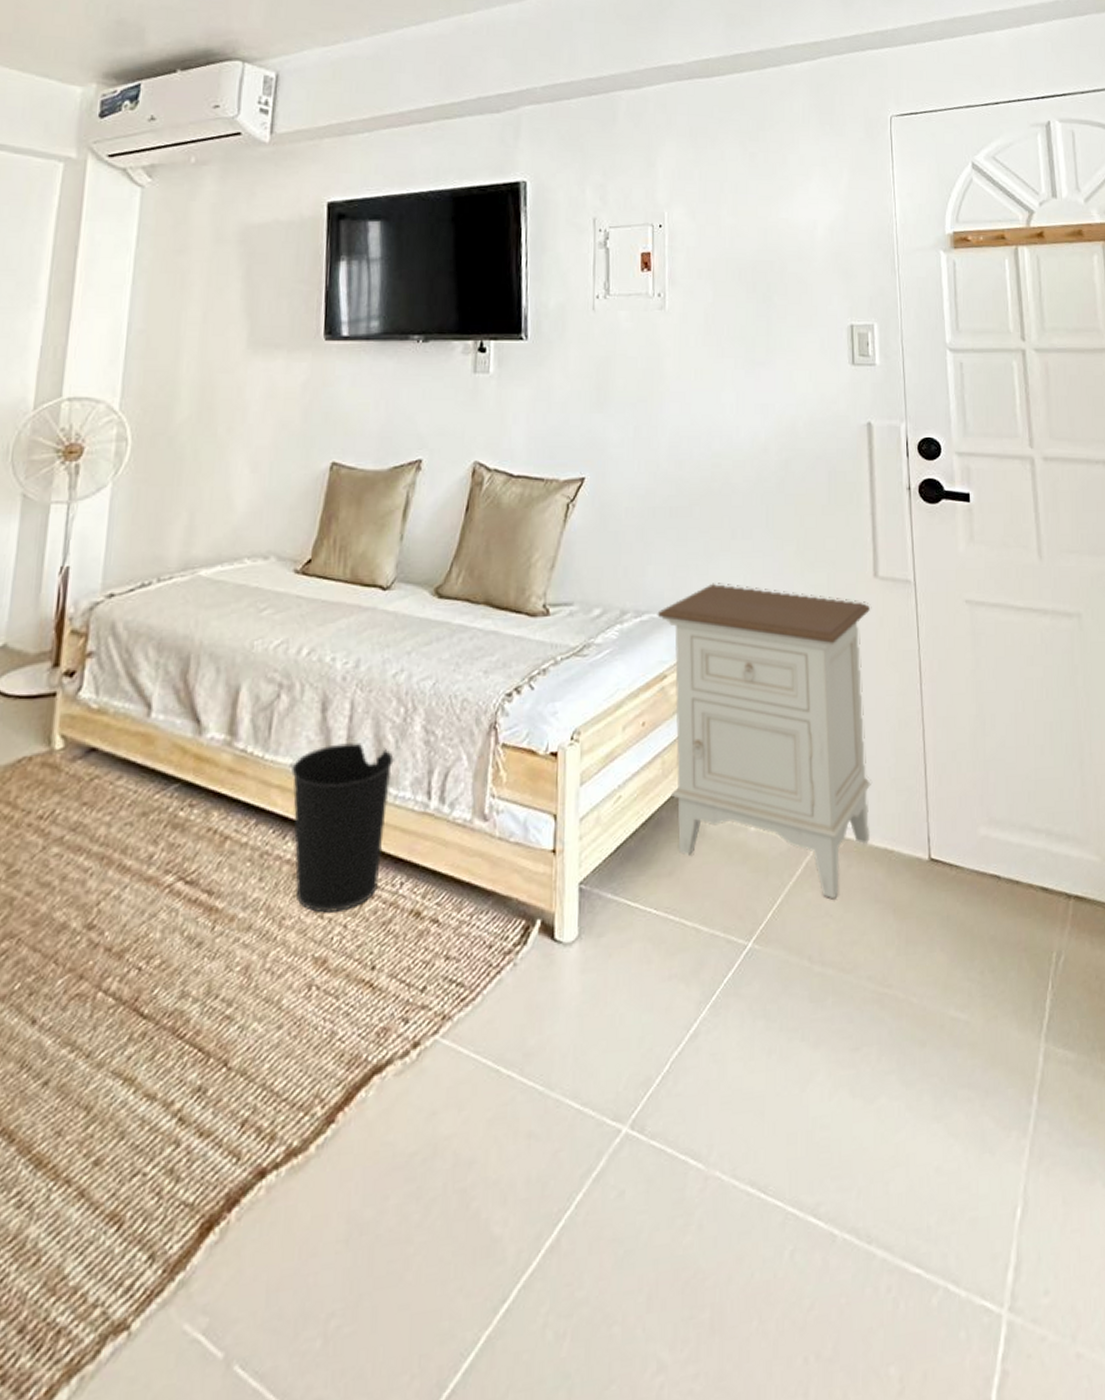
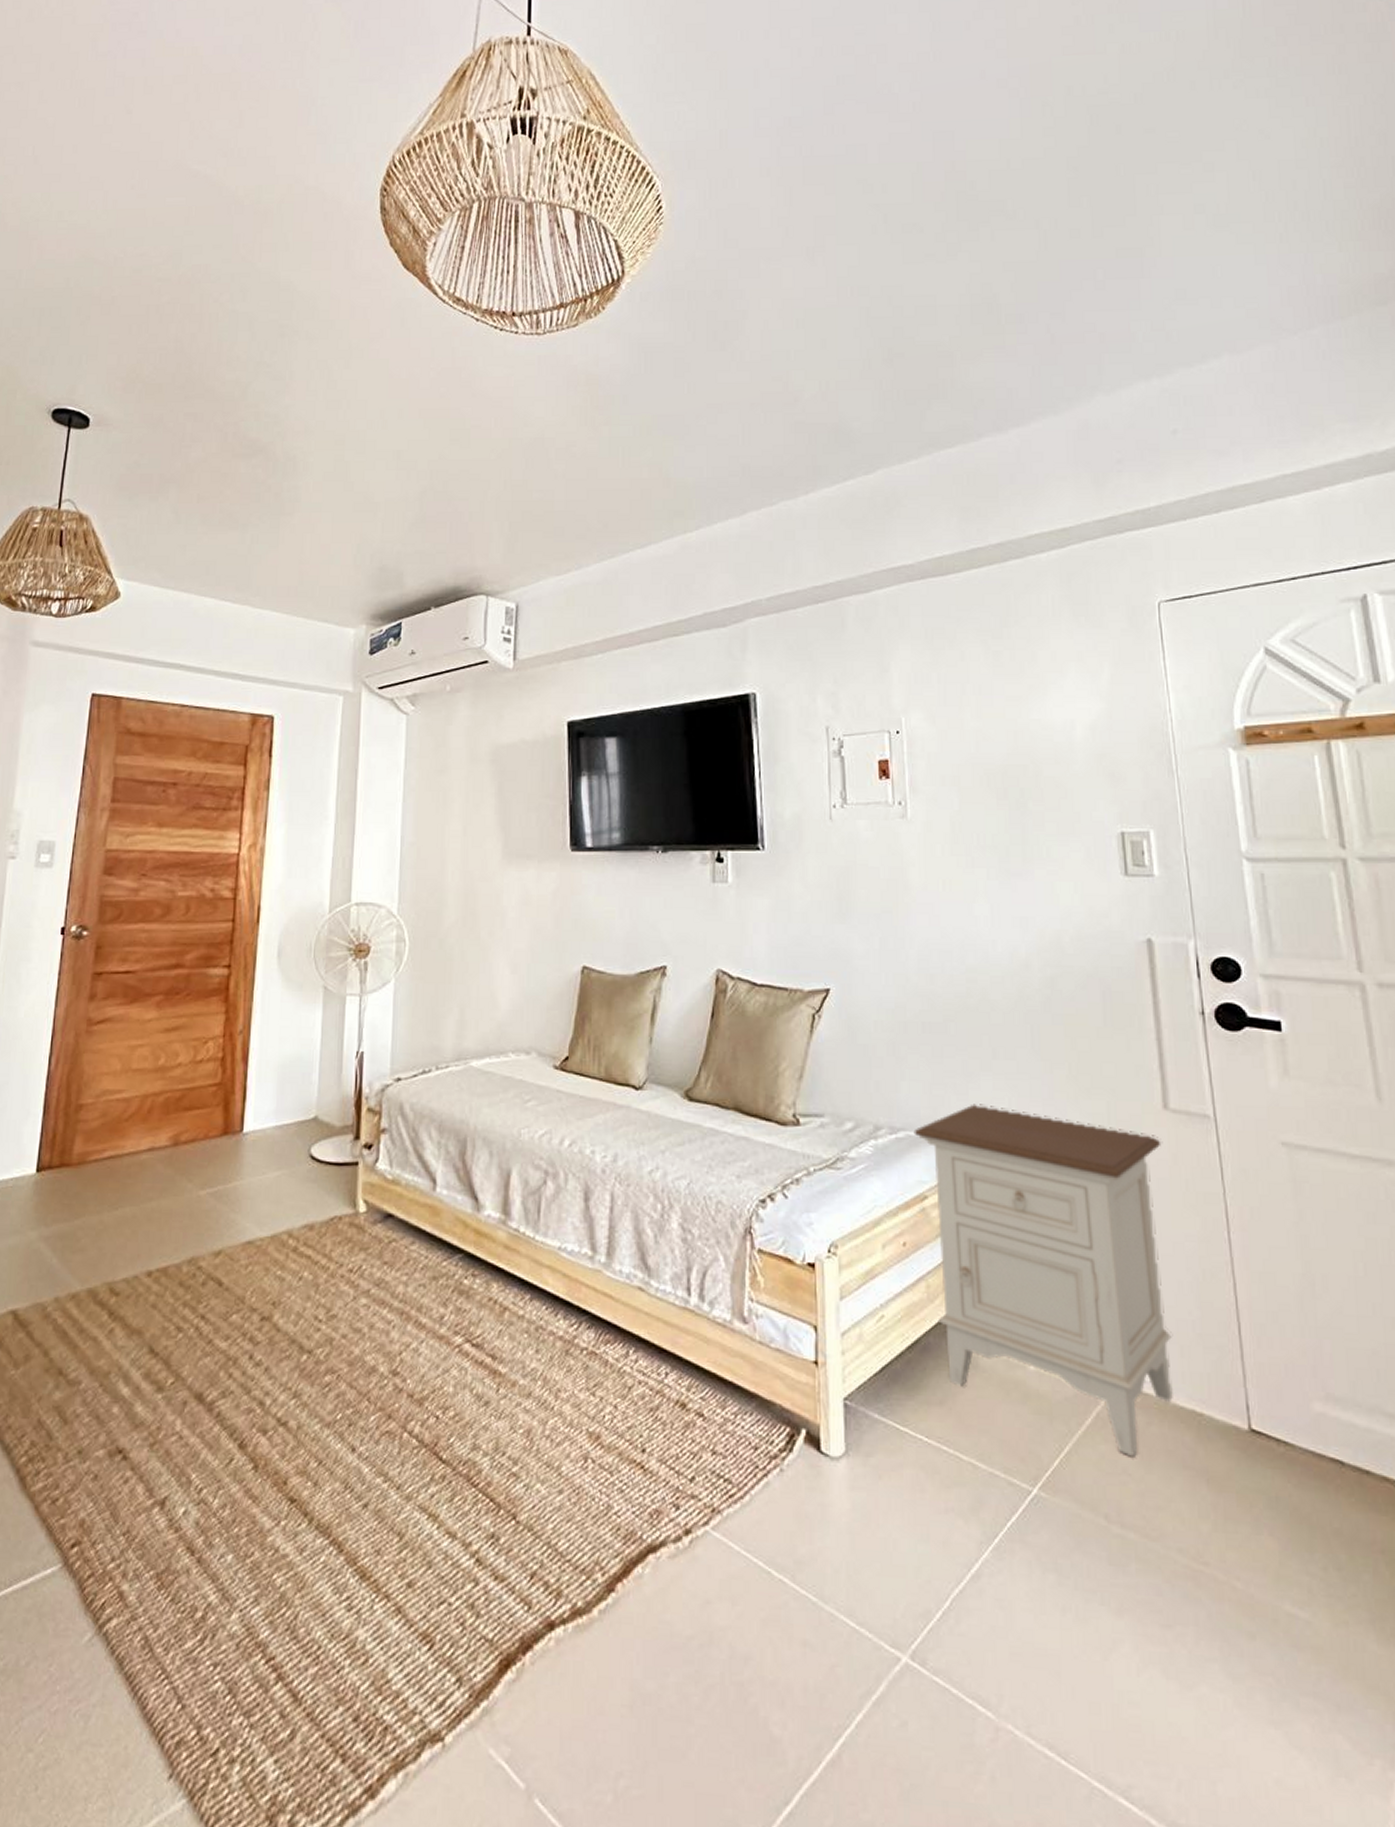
wastebasket: present [291,742,394,913] -> none [560,1232,654,1392]

